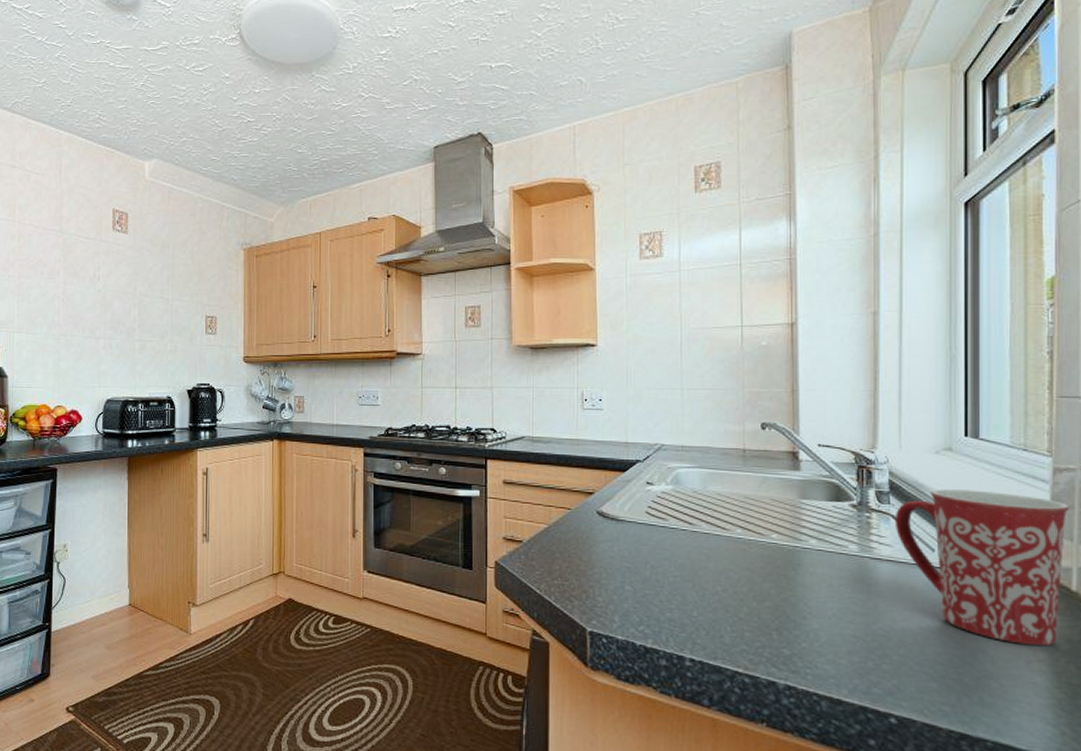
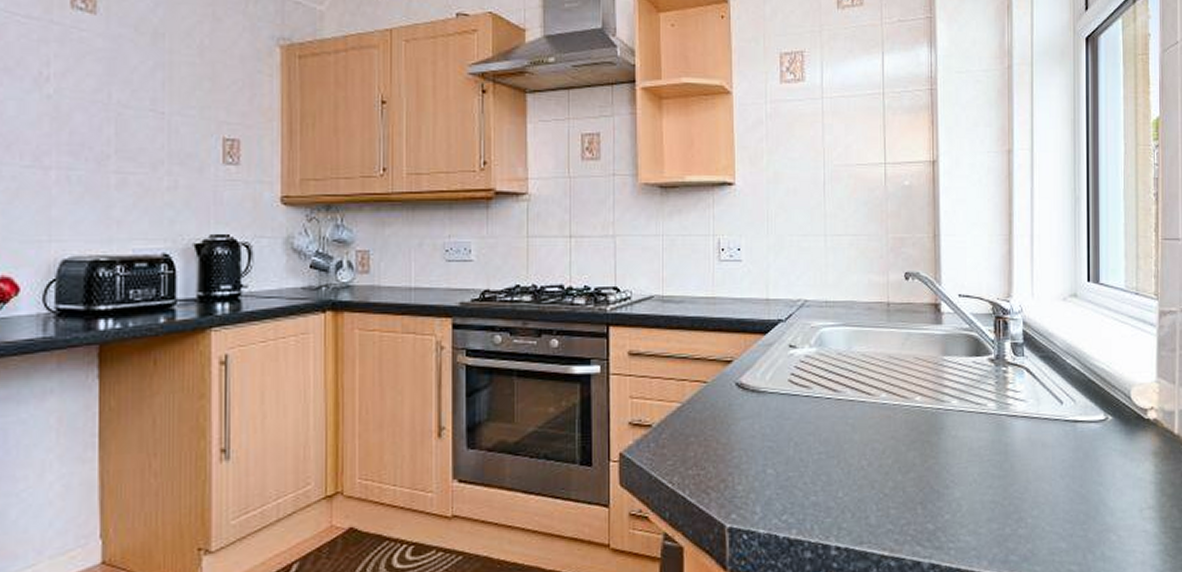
mug: present [894,489,1070,646] -> none [1028,337,1172,493]

